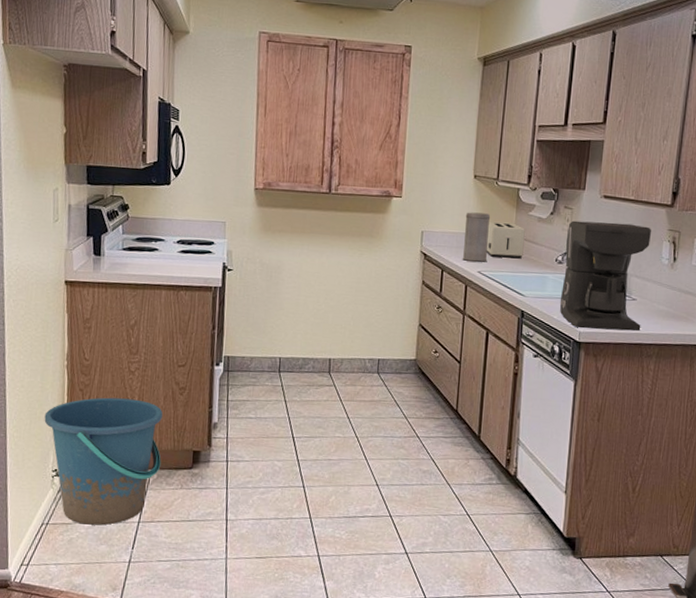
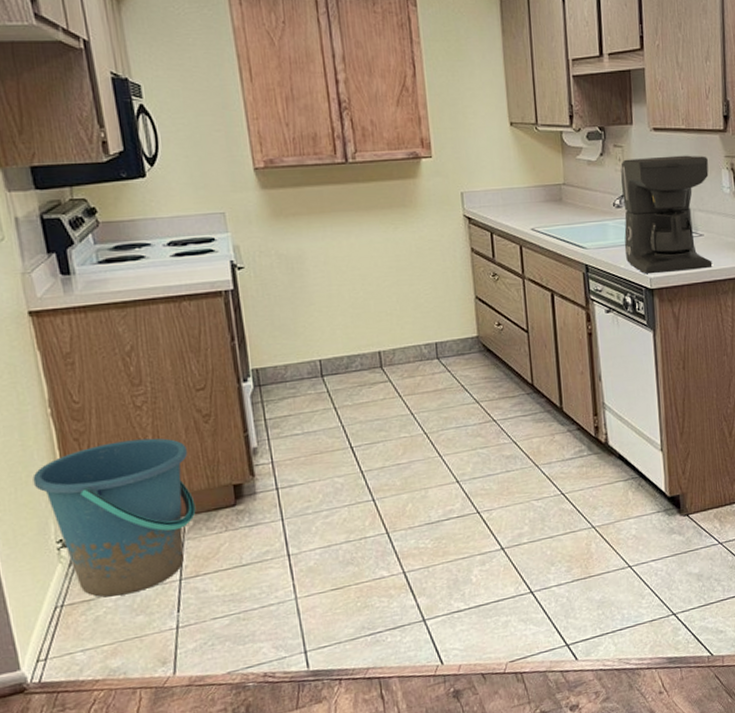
canister: present [462,212,491,262] -> none [507,163,540,219]
toaster: present [486,221,525,259] -> none [533,170,578,211]

